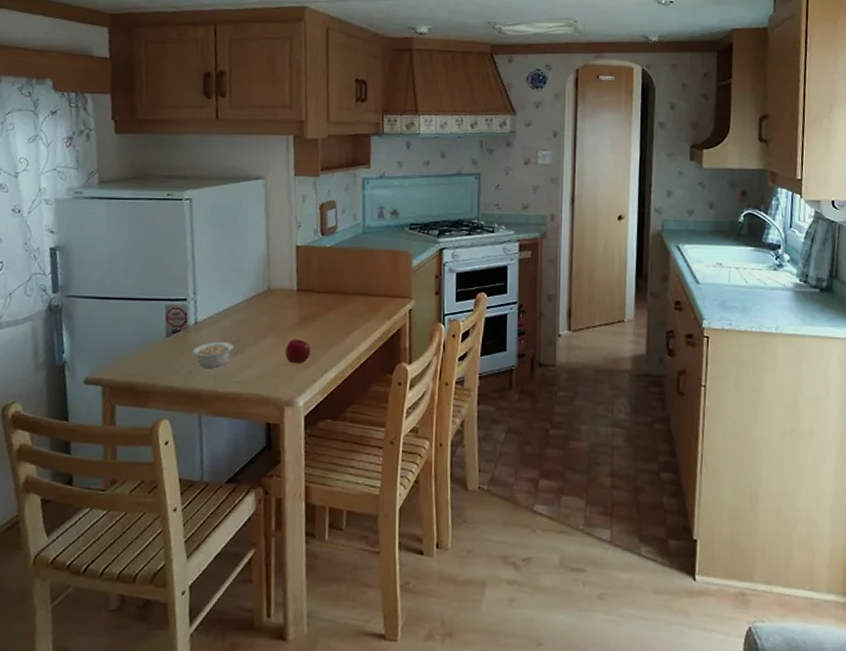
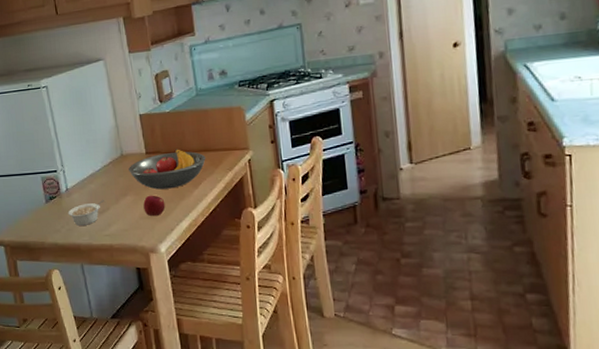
fruit bowl: none [274,289,364,334] -> present [129,149,206,190]

